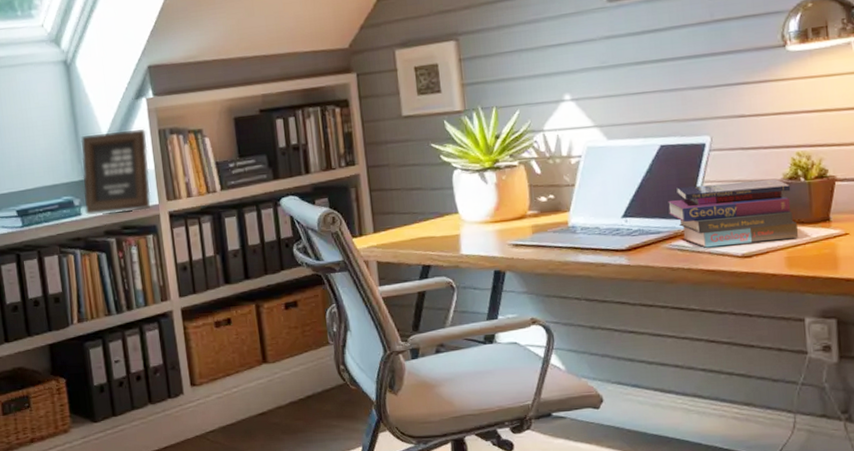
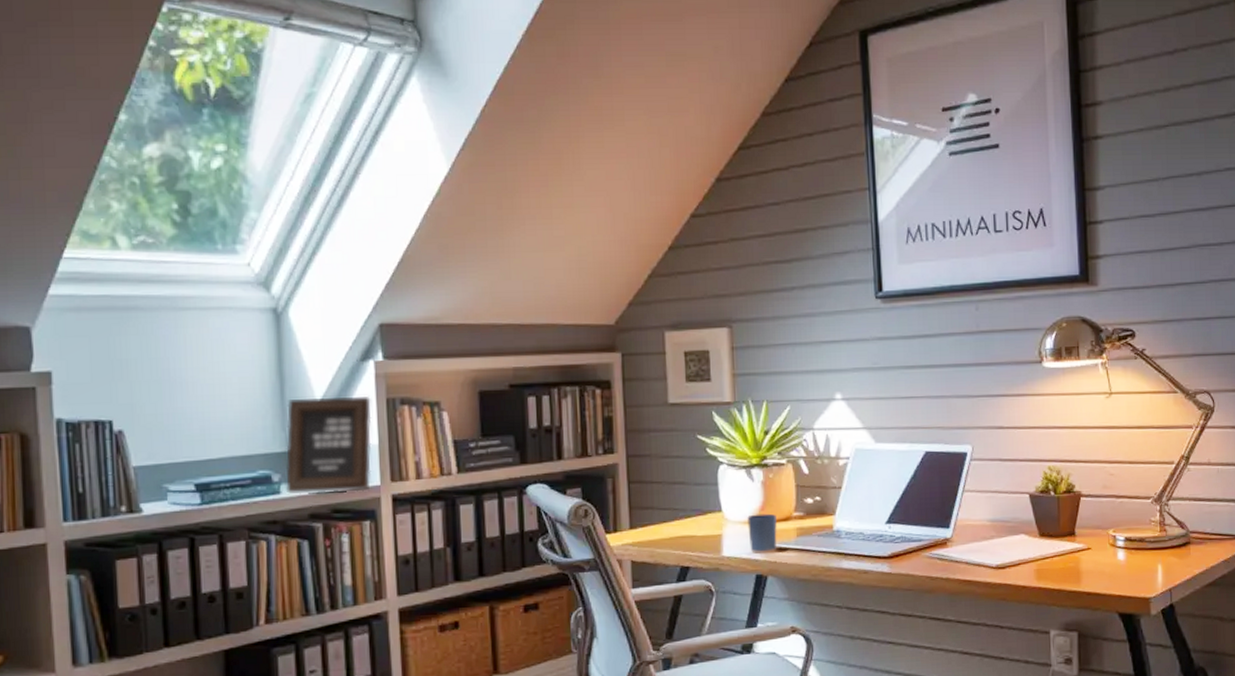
mug: none [483,213,513,251] -> present [747,513,777,553]
books: present [668,178,799,248] -> none [930,491,1048,558]

